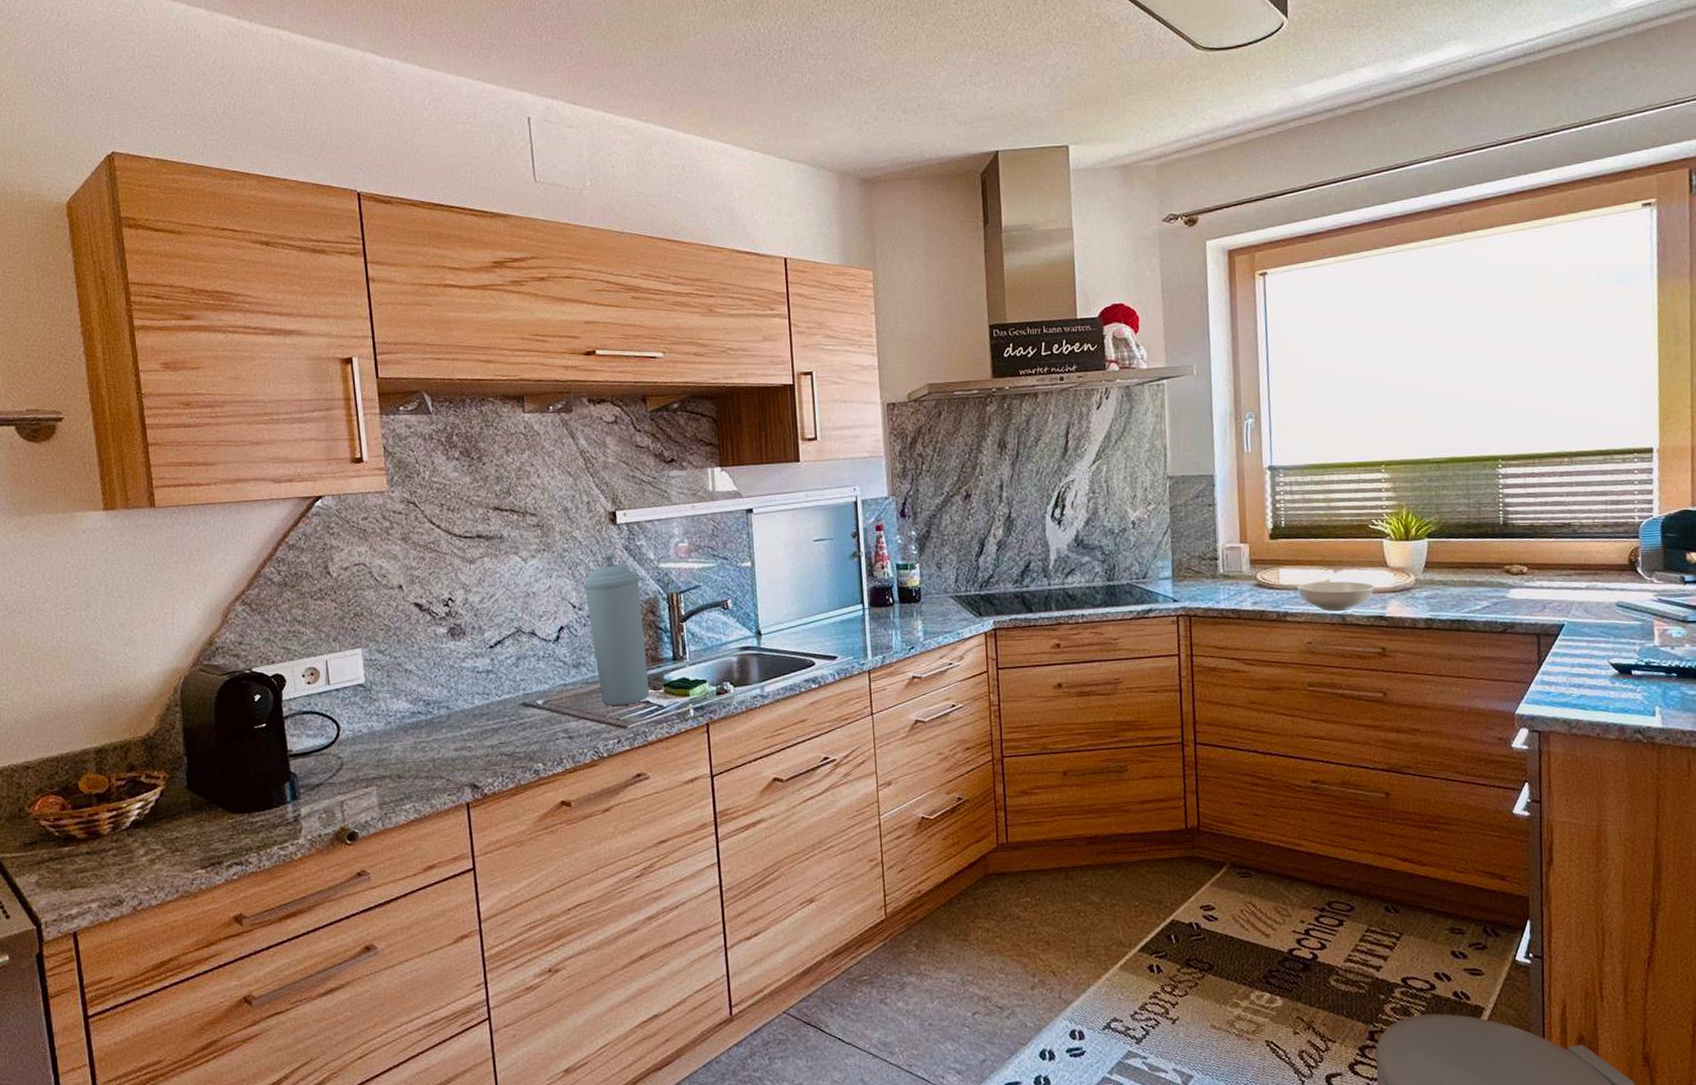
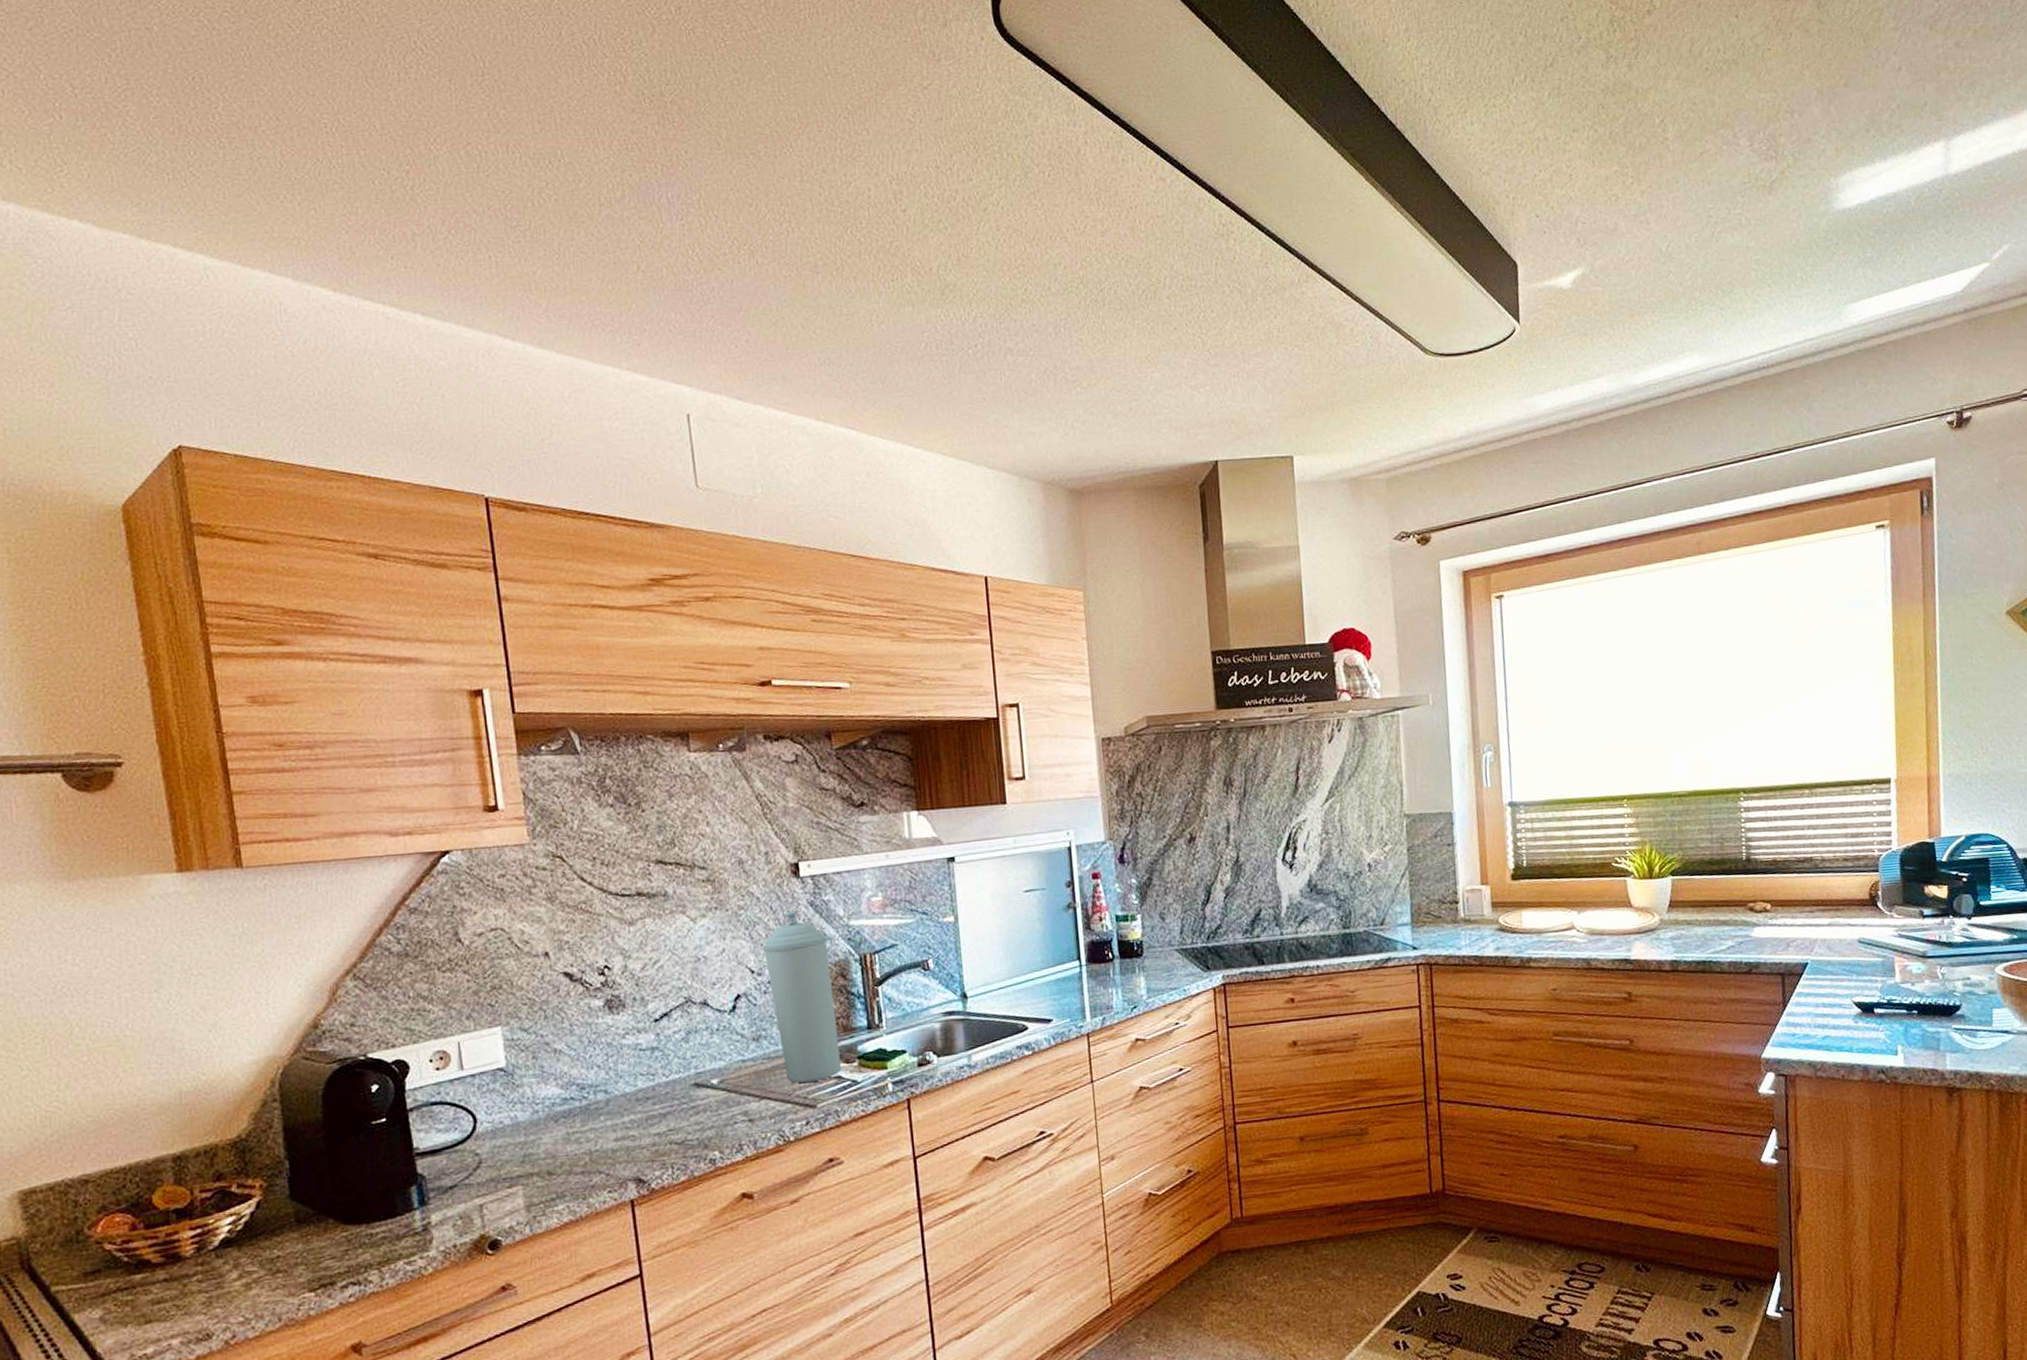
bowl: present [1296,581,1375,612] -> none [1539,923,1620,957]

